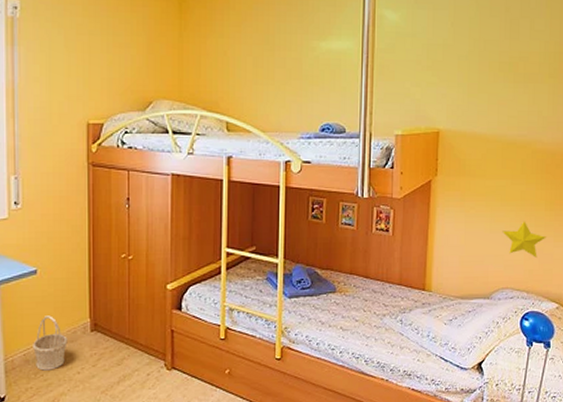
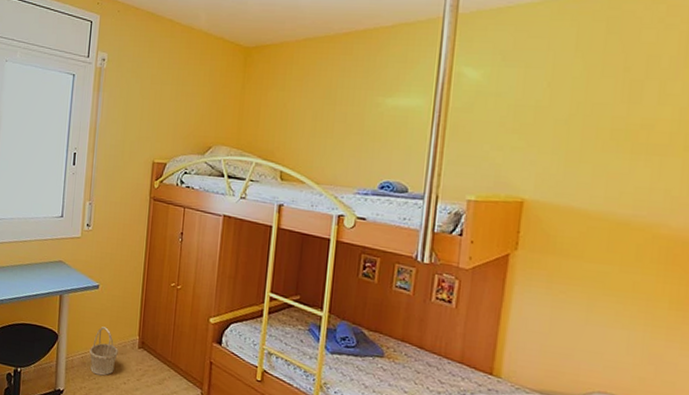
decorative star: present [502,221,546,258] -> none [603,317,669,364]

